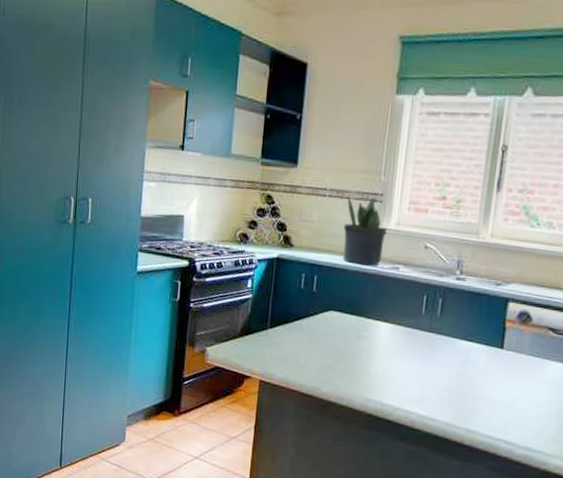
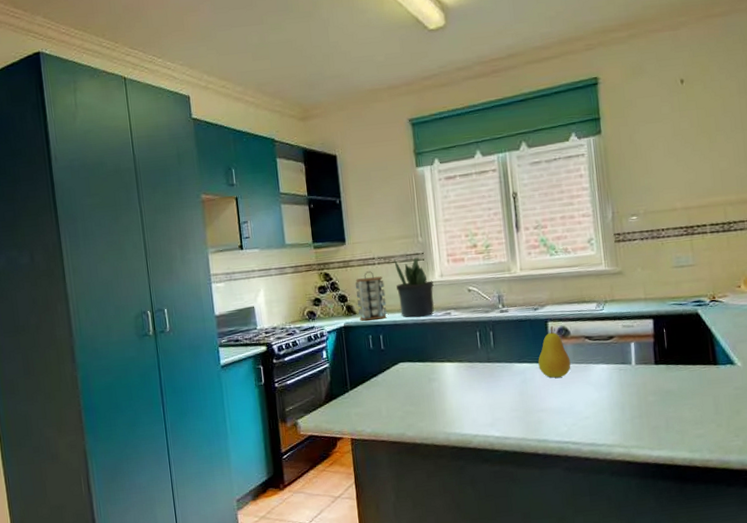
spice rack: none [295,202,332,259] -> present [355,271,388,321]
fruit: none [486,307,525,367] -> present [538,326,571,378]

